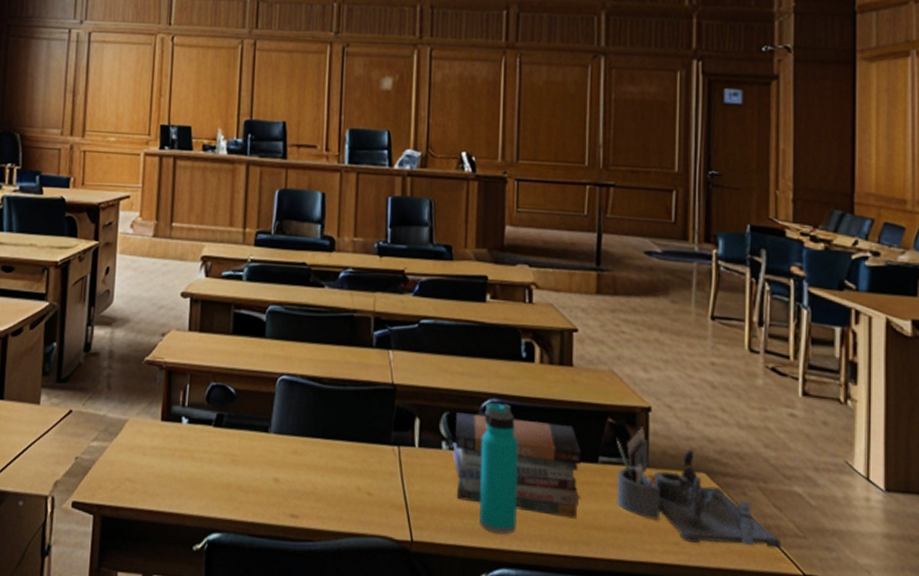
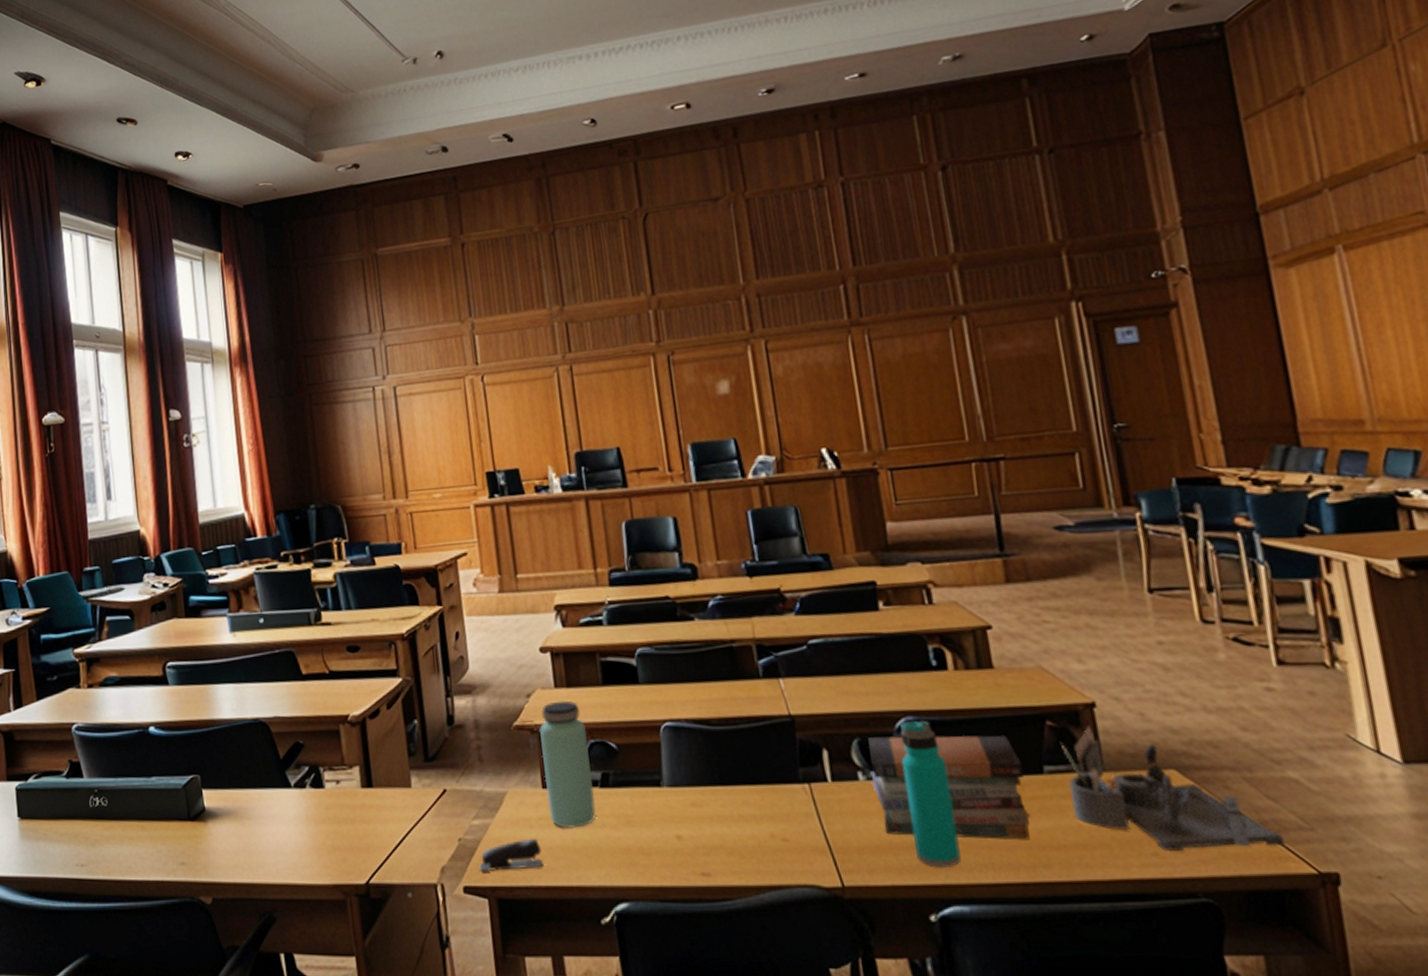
stapler: none [90,464,151,493] -> present [479,838,543,872]
bottle: none [163,343,210,461] -> present [538,700,596,828]

